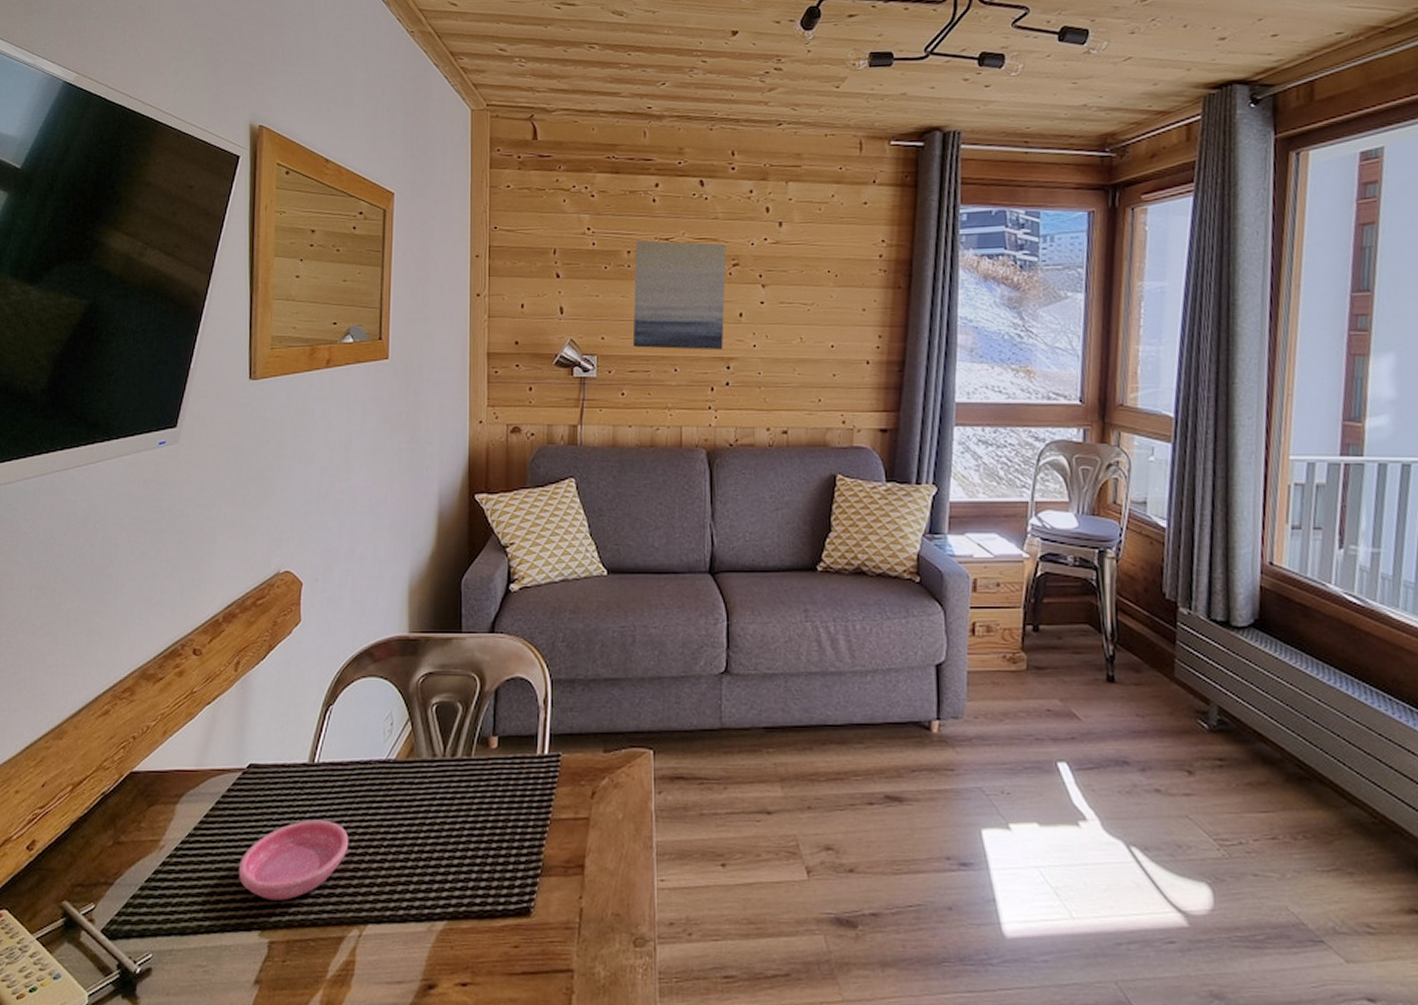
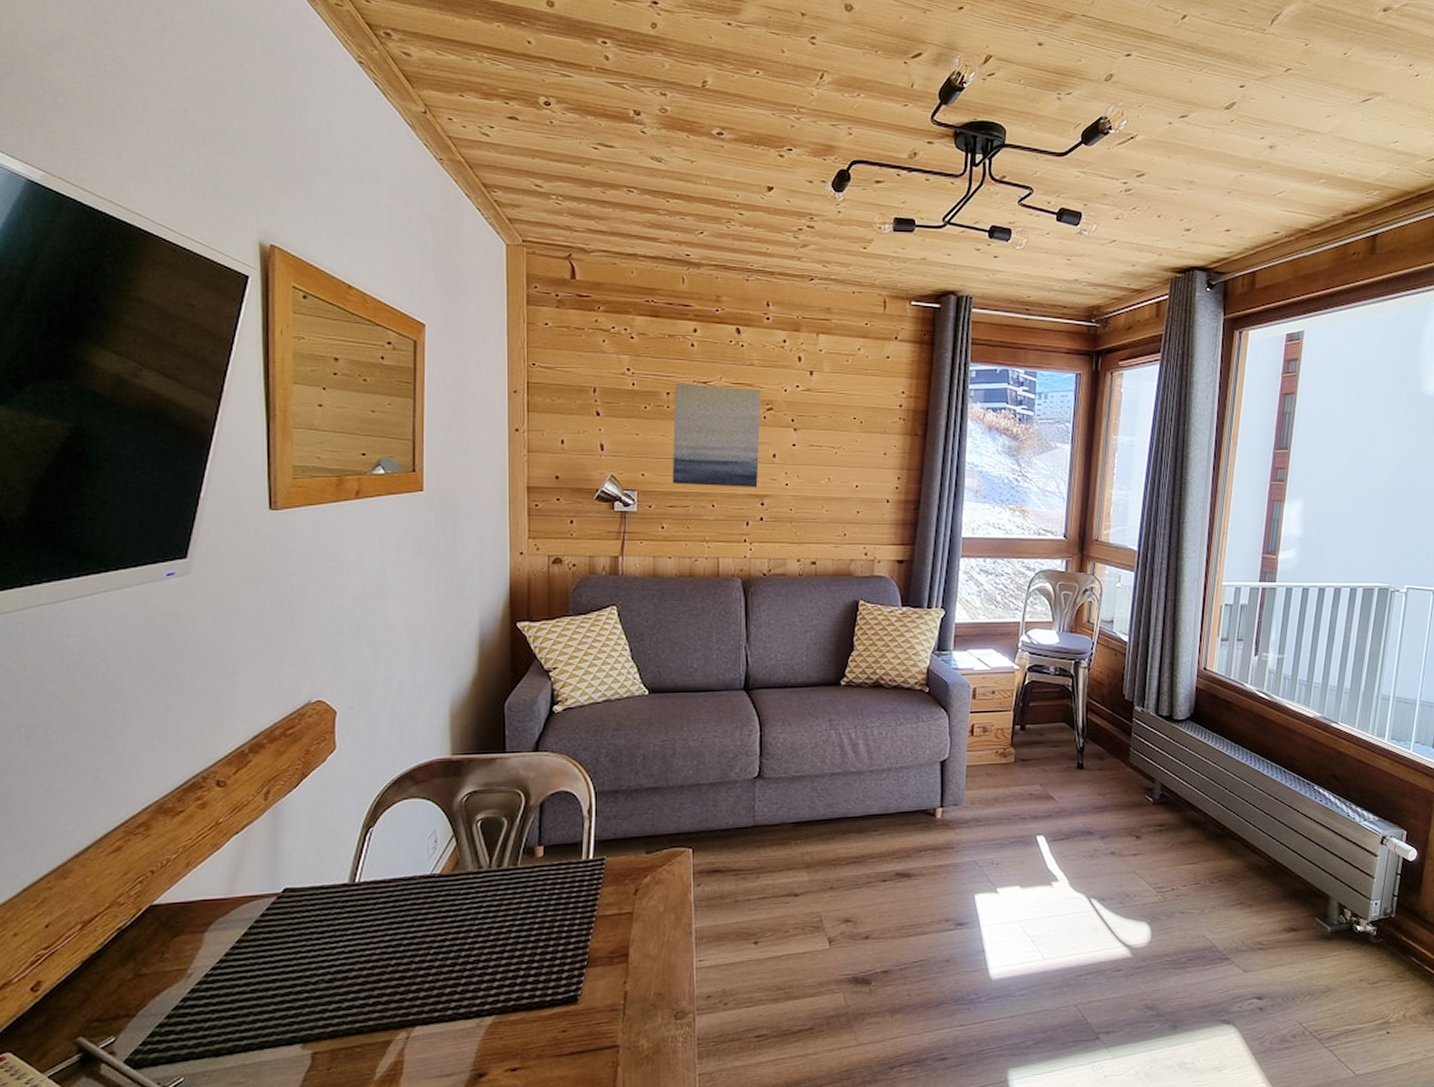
saucer: present [238,819,349,900] -> none [276,935,394,1014]

